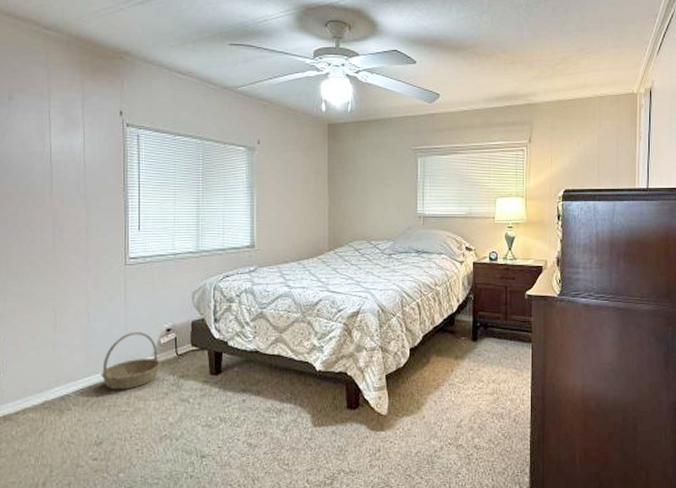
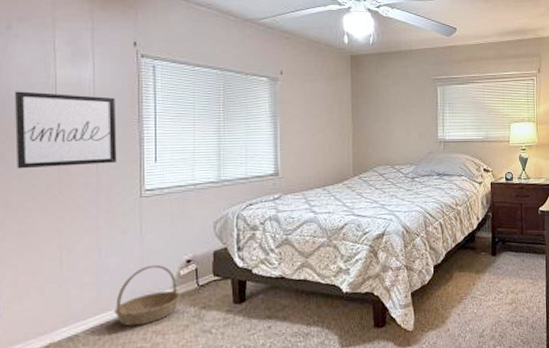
wall art: none [15,159,104,234] -> present [14,91,117,169]

